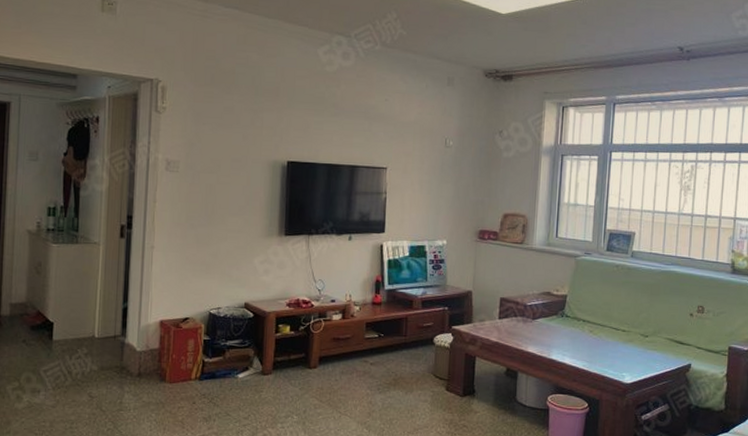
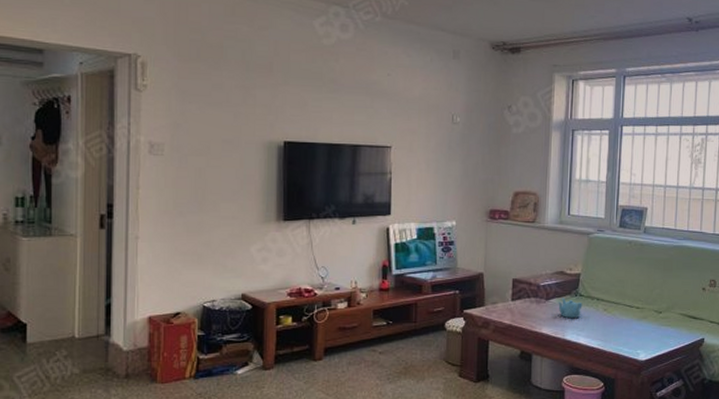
teapot: none [544,318,569,339] -> present [558,298,583,319]

